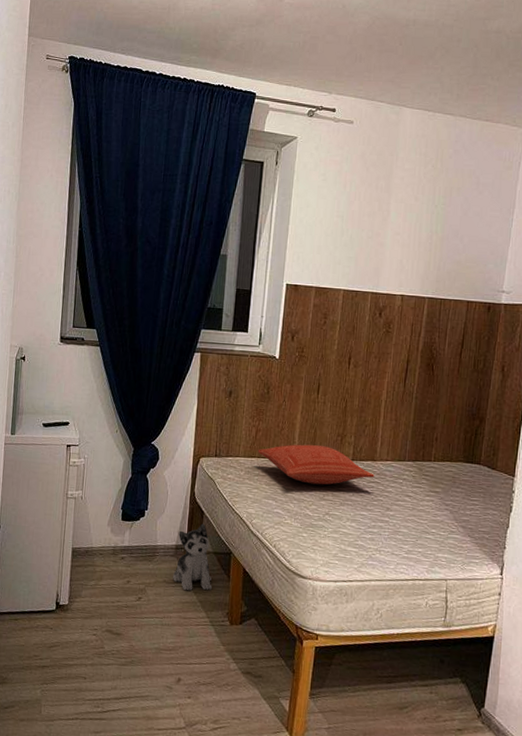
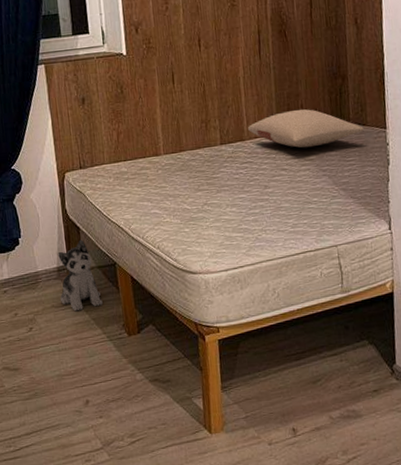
pillow: present [257,444,375,485] -> none [123,135,246,178]
pillow: none [381,441,493,481] -> present [248,109,364,148]

